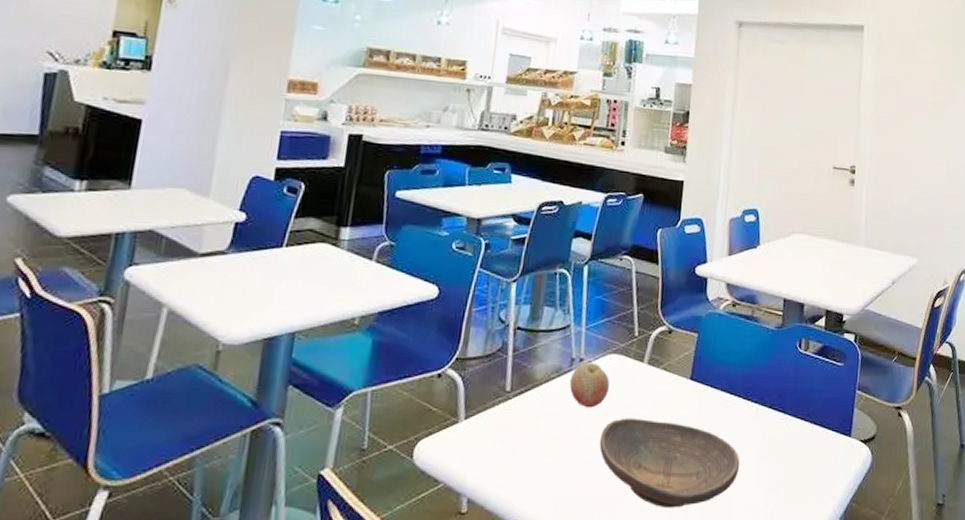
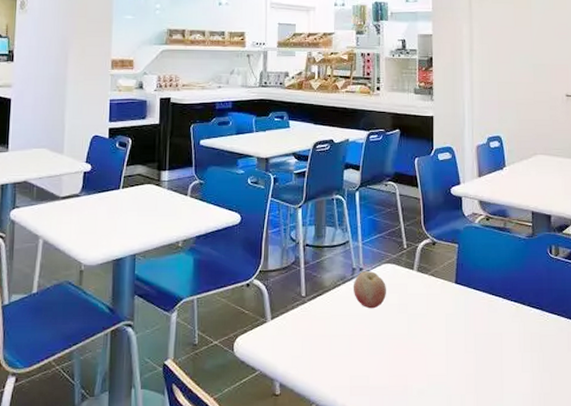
decorative bowl: present [599,417,740,509] -> none [382,316,506,392]

